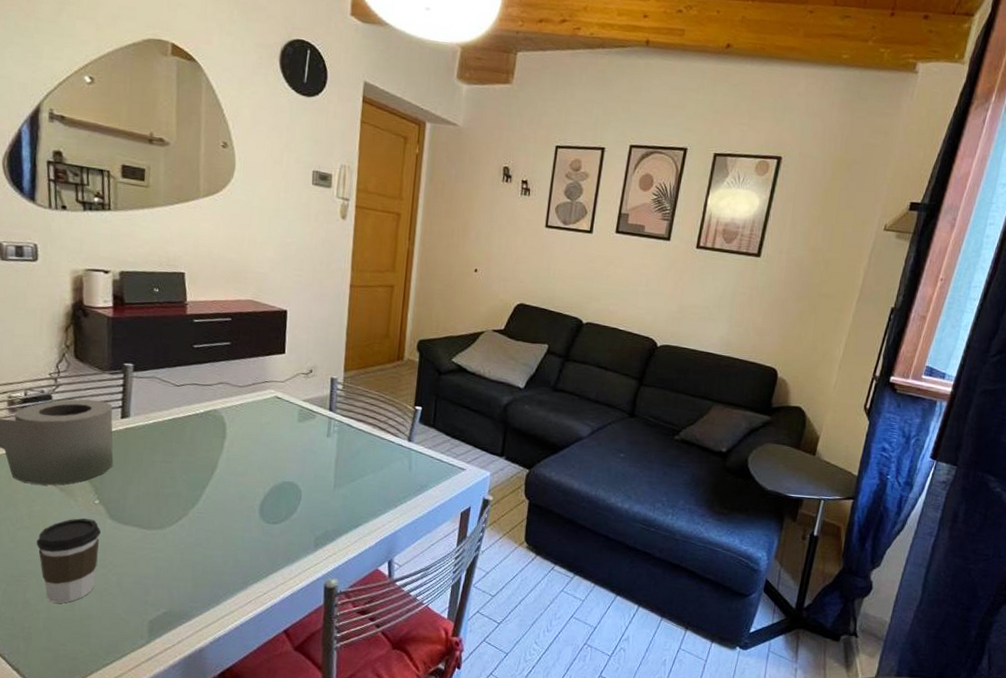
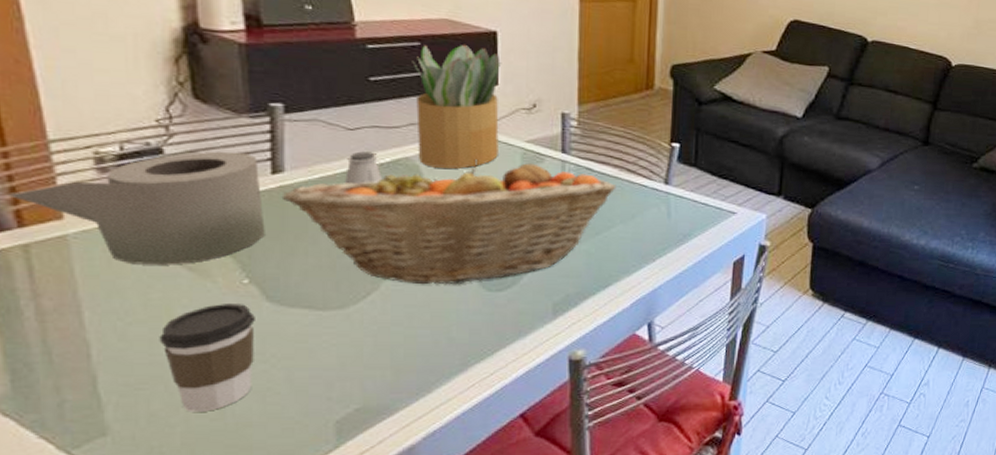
fruit basket: none [126,412,370,516] -> present [281,158,617,285]
saltshaker: none [169,403,198,430] -> present [343,151,383,185]
potted plant: none [223,320,289,421] -> present [412,44,502,169]

